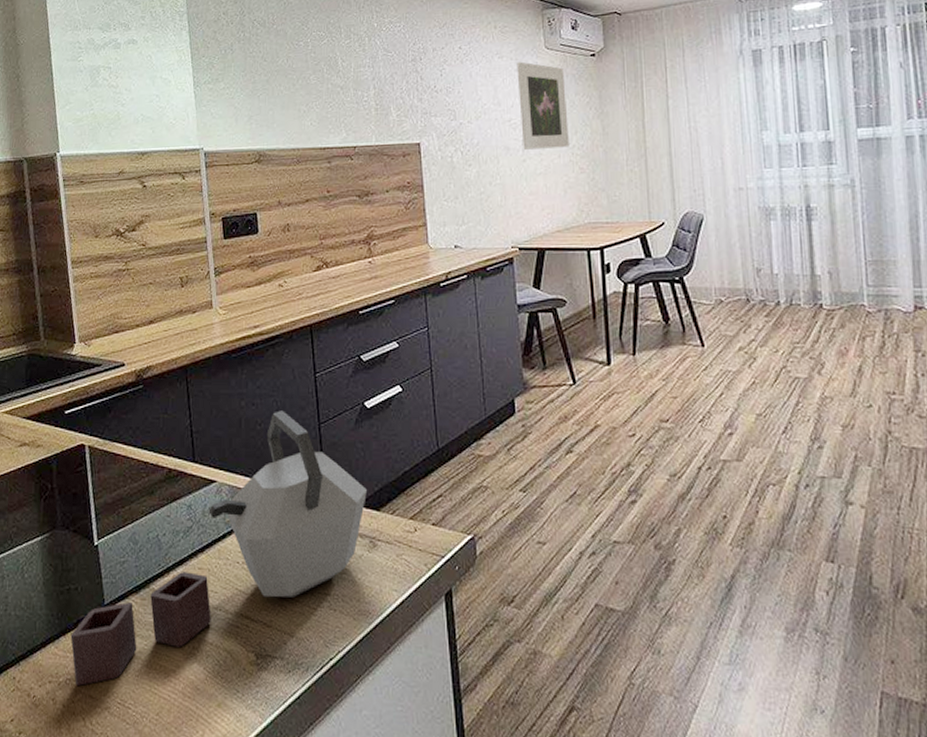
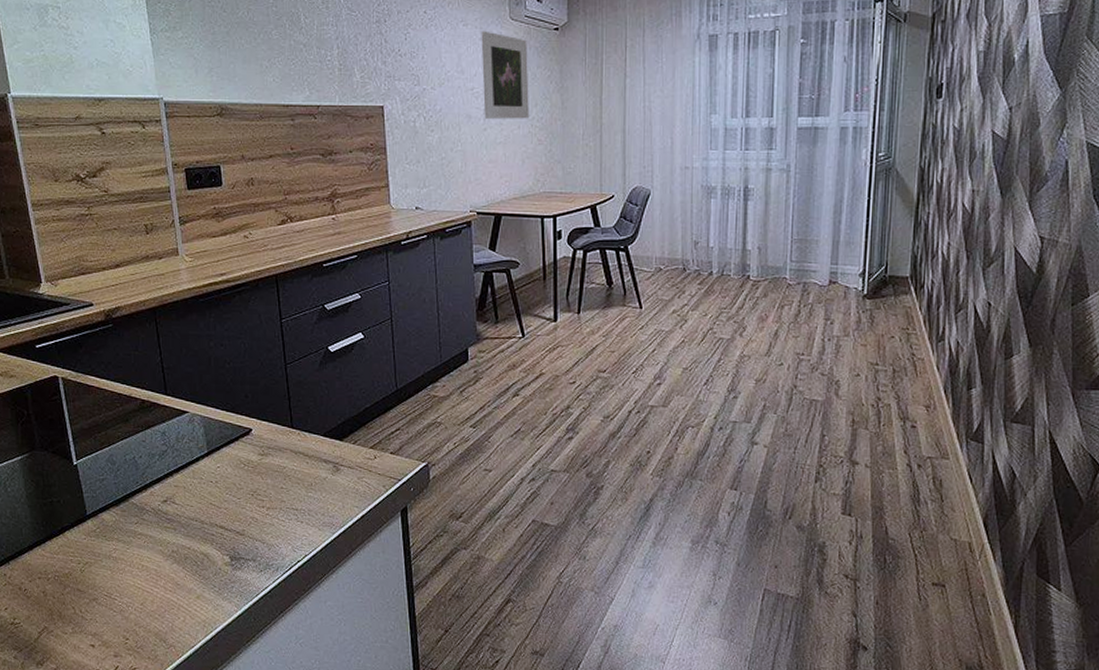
kettle: present [70,410,367,686] -> none [56,351,330,581]

